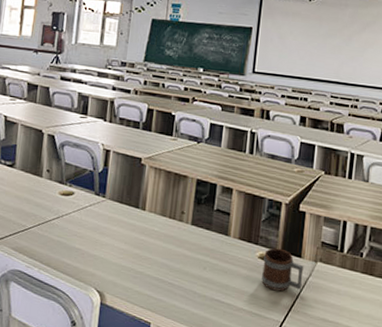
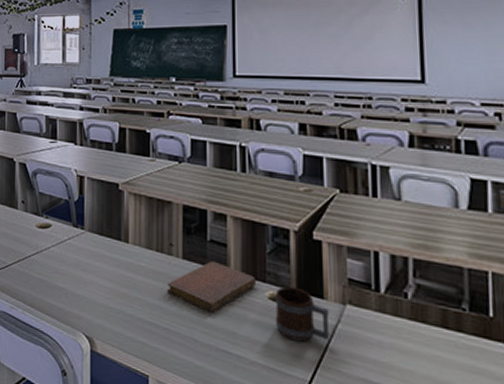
notebook: none [174,227,251,269] -> present [166,261,257,312]

